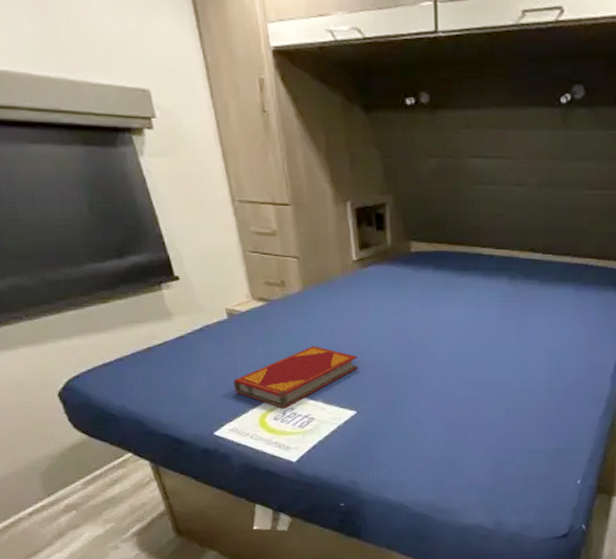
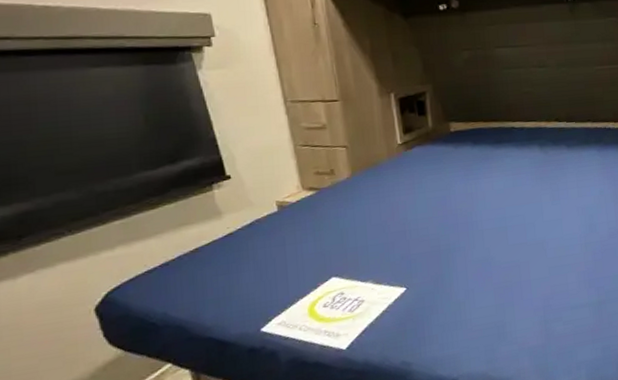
hardback book: present [233,346,358,409] -> none [282,227,406,295]

